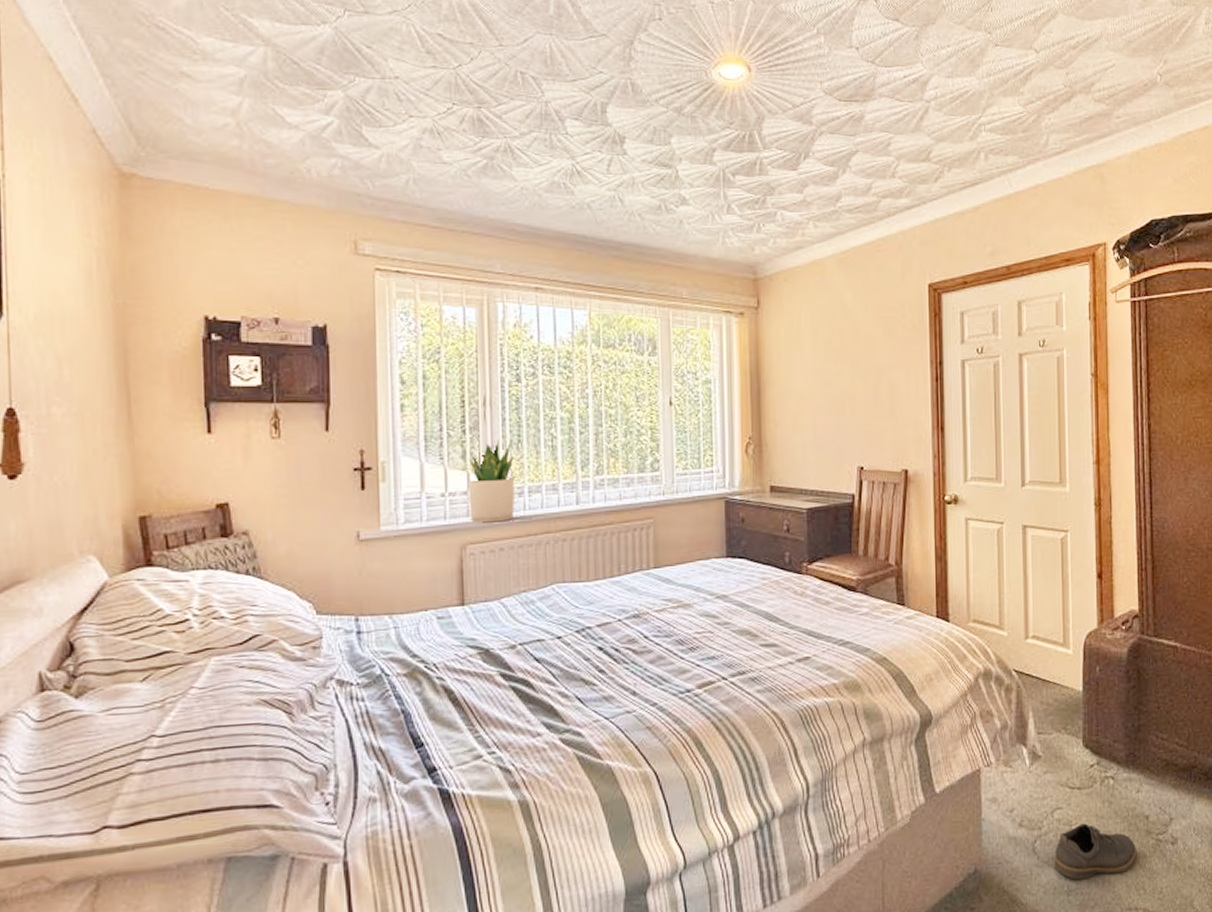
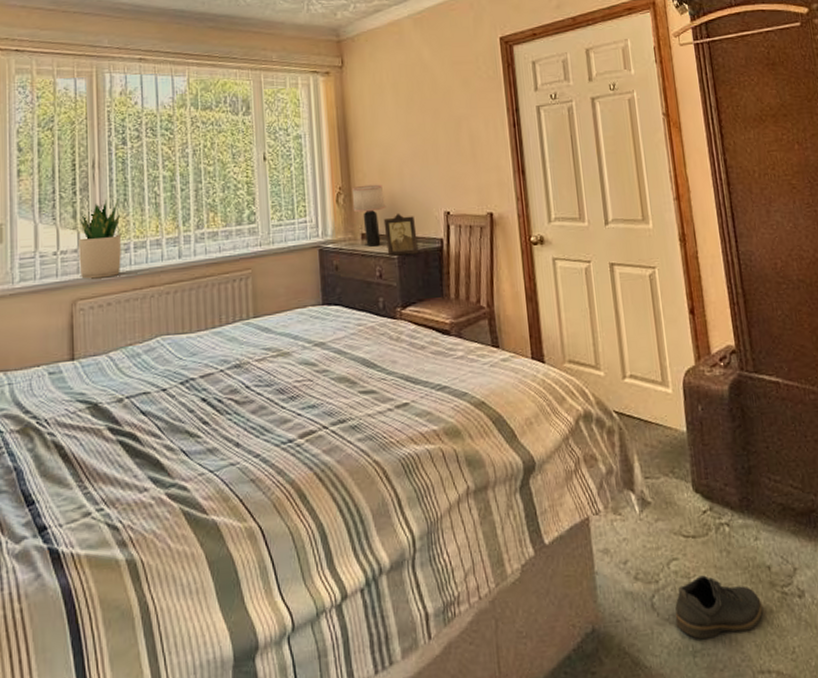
table lamp: none [762,435,798,500] -> present [351,184,387,247]
photo frame: none [794,466,828,510] -> present [383,213,418,256]

